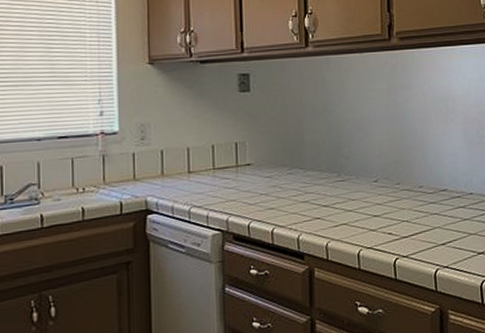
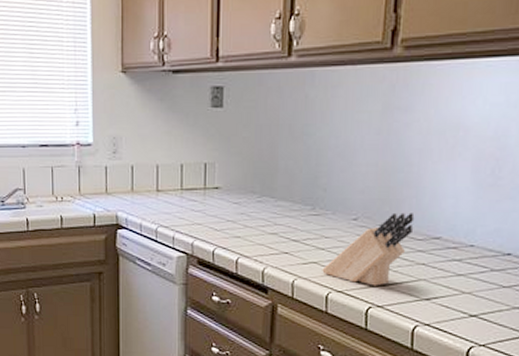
knife block: none [352,171,425,239] -> present [322,212,415,286]

